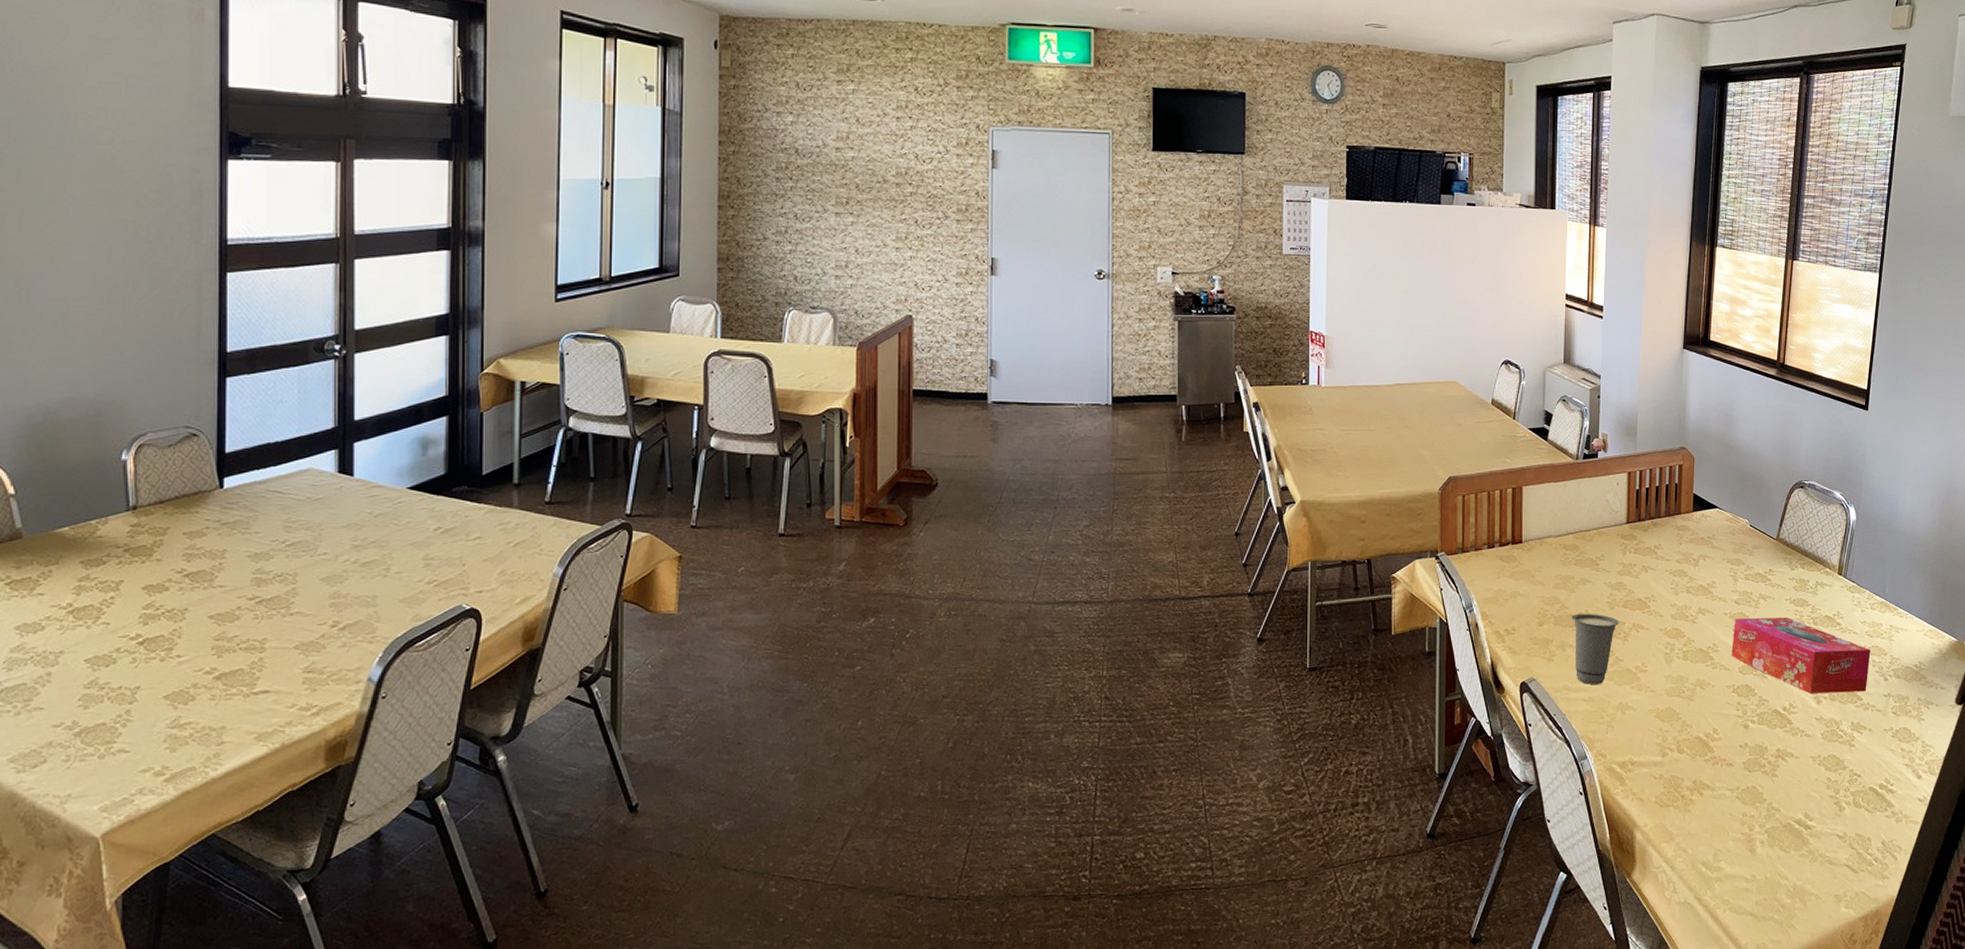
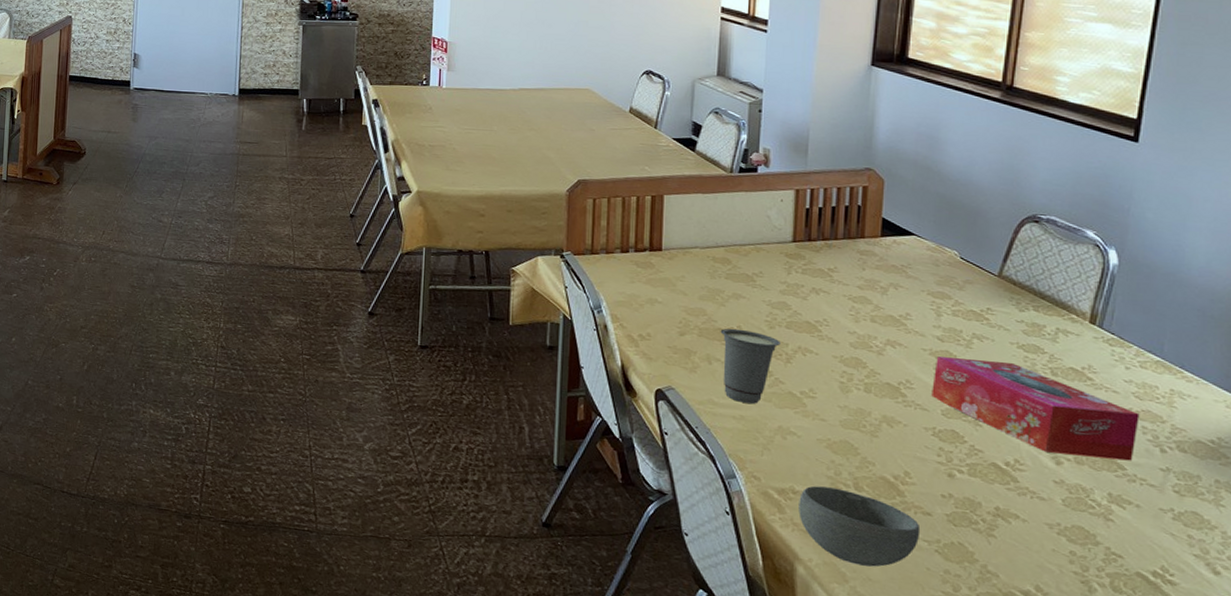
bowl: none [1636,754,1726,822] -> present [798,485,921,567]

